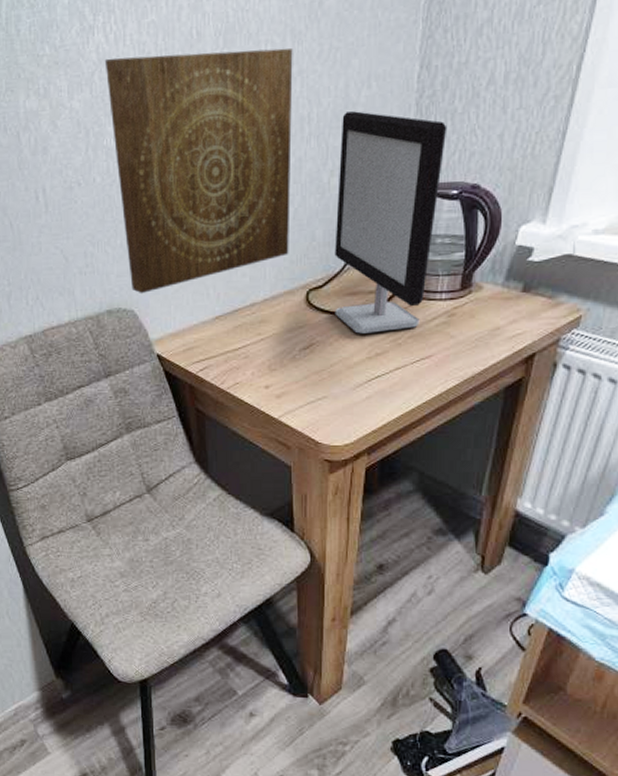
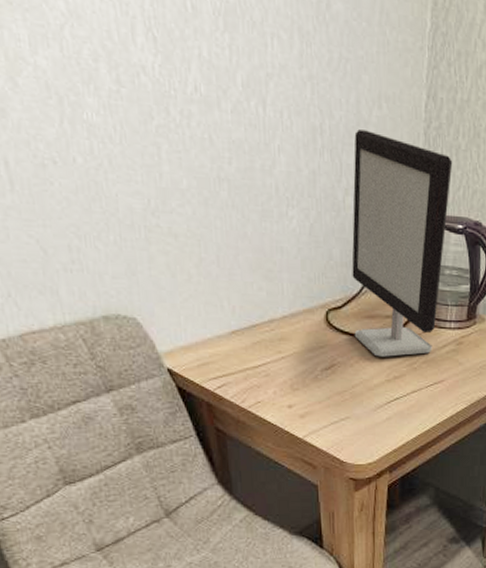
wall art: present [104,48,293,294] -> none [76,12,307,301]

